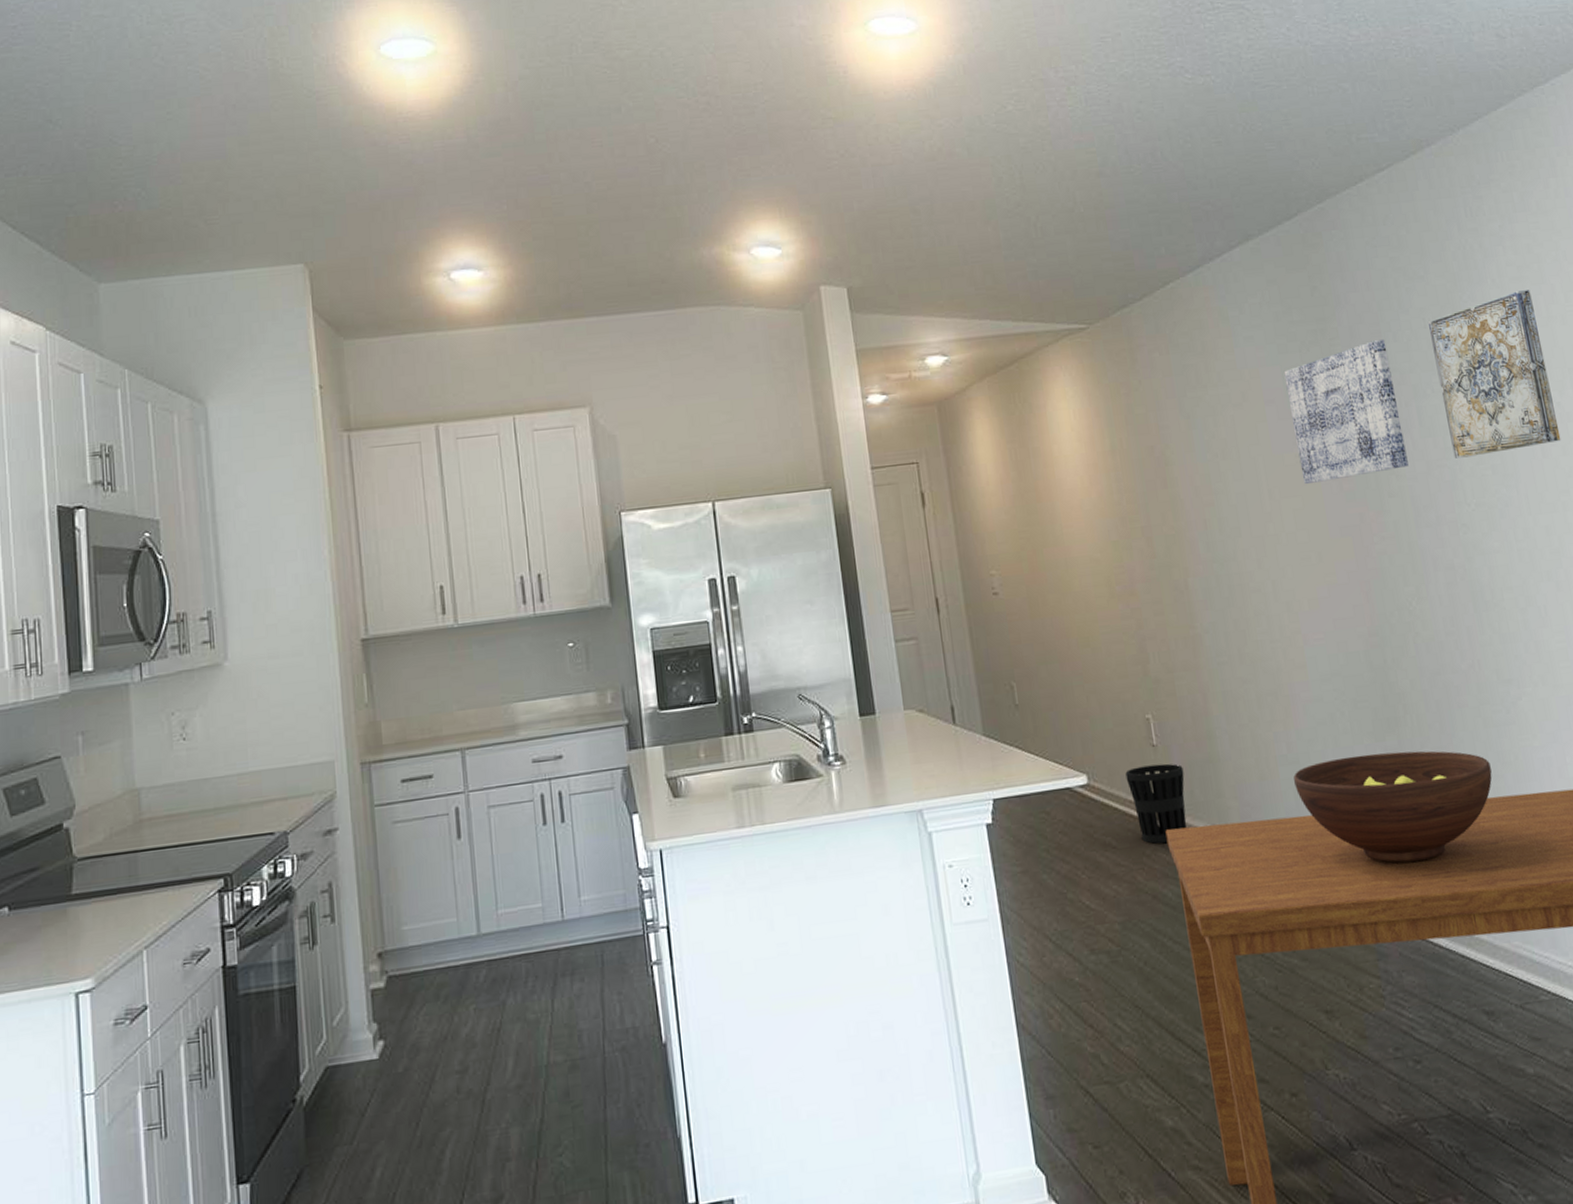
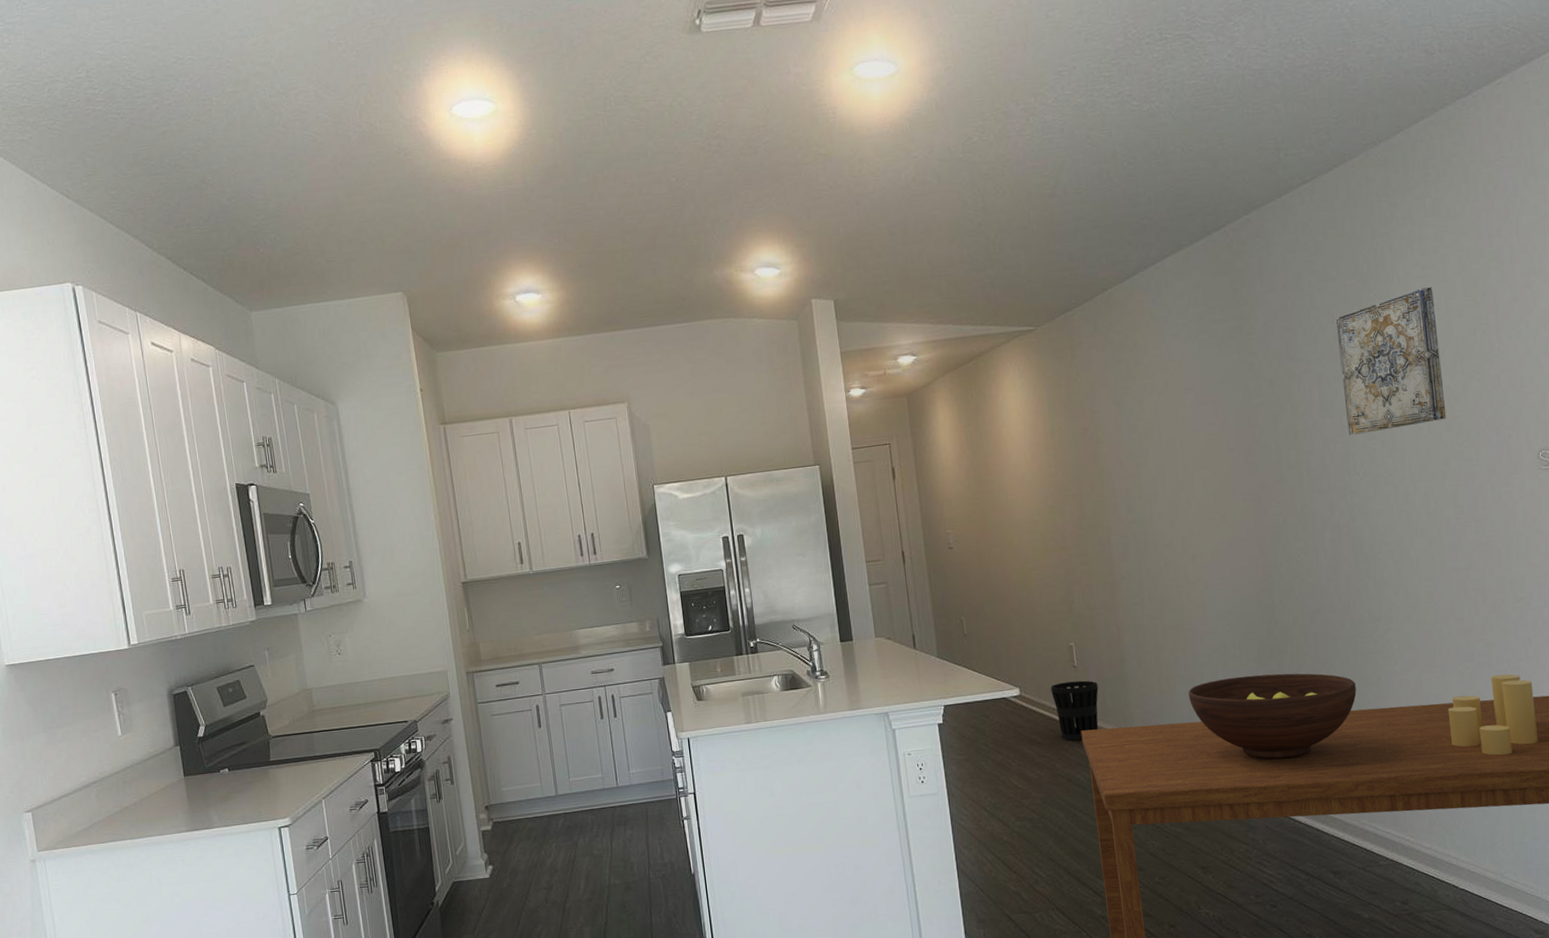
wall art: present [1284,338,1409,484] -> none [1203,333,1307,458]

